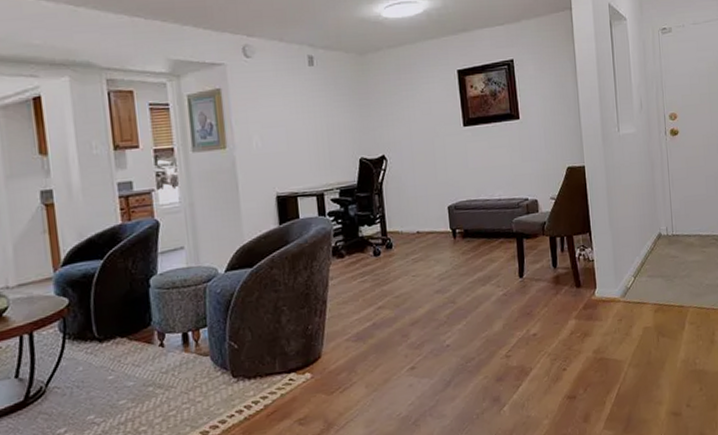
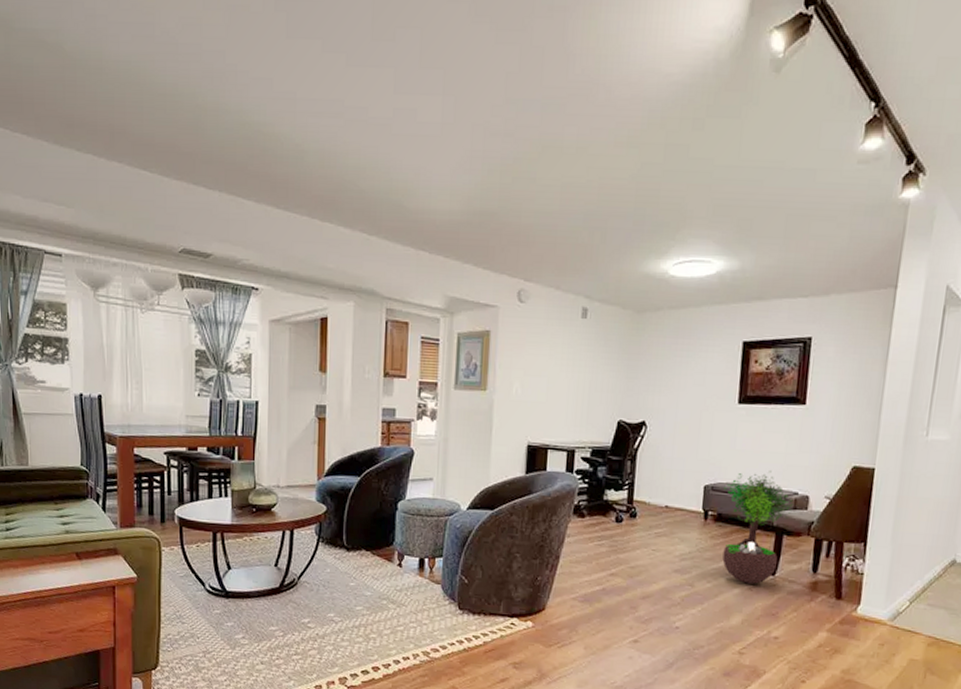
potted tree: none [465,183,526,291] -> present [722,471,793,584]

